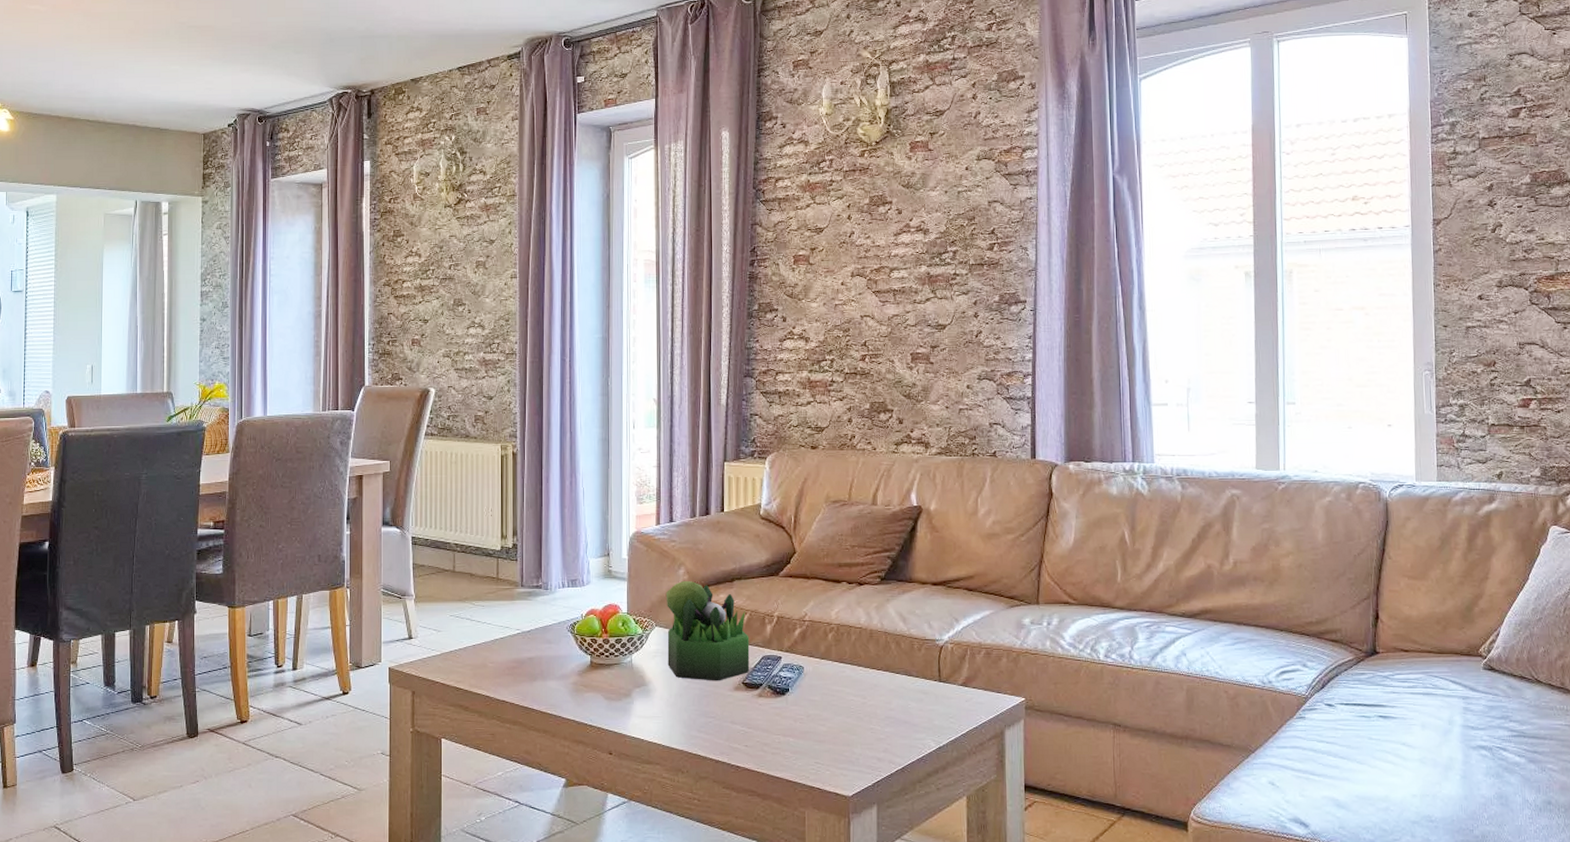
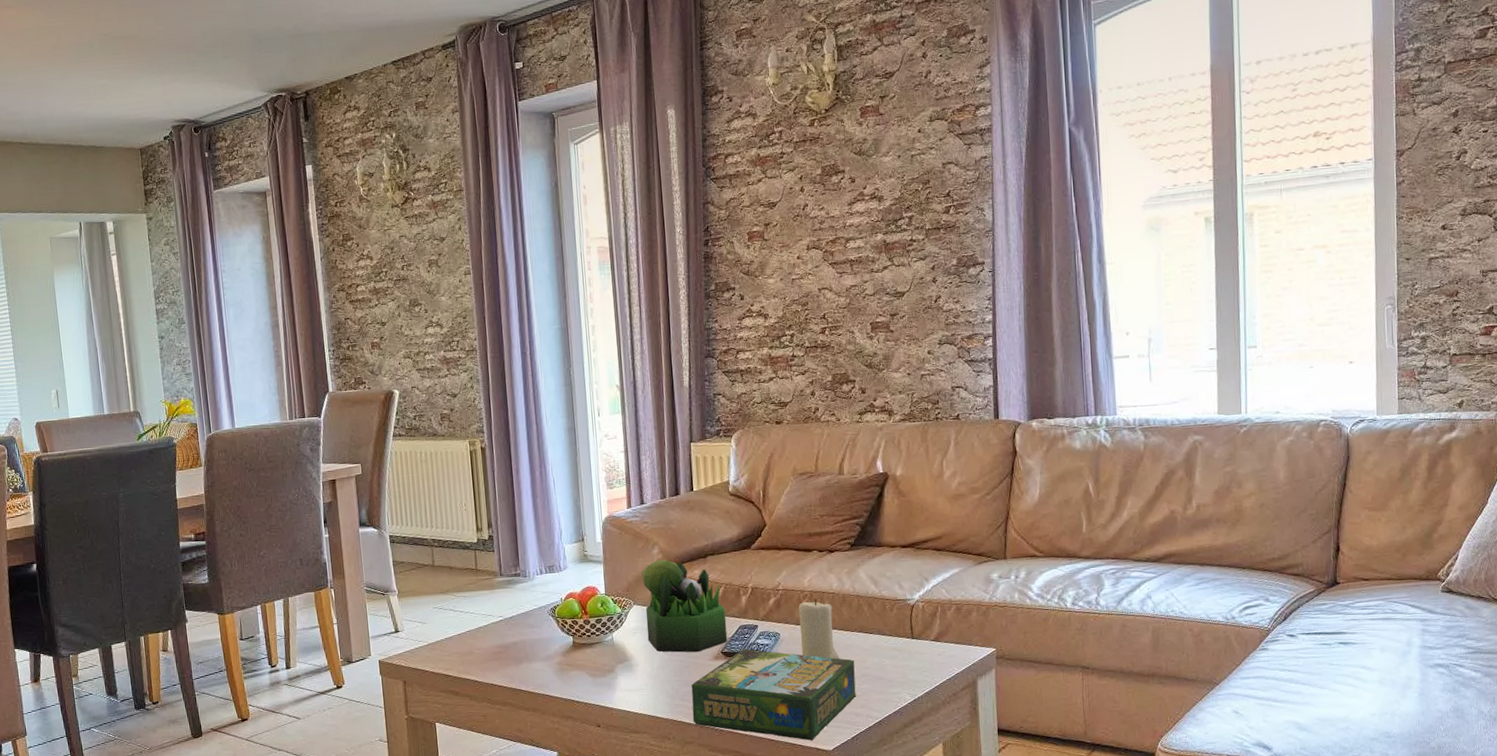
board game: none [708,680,880,784] -> present [691,648,856,741]
candle: none [824,632,864,698] -> present [798,598,840,659]

